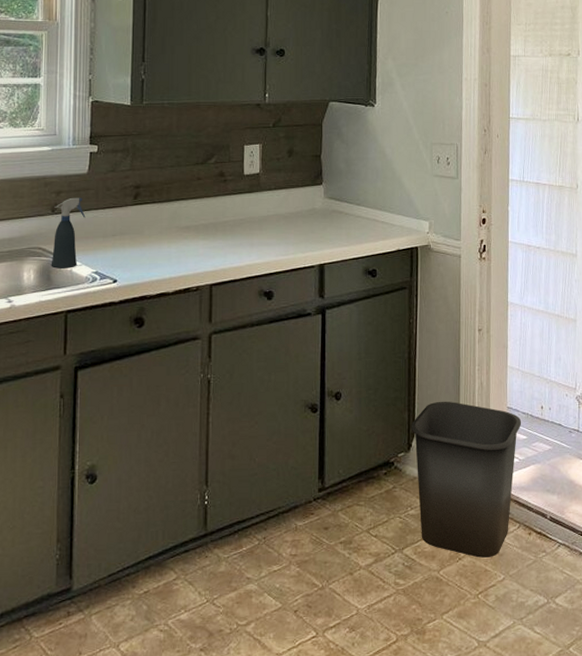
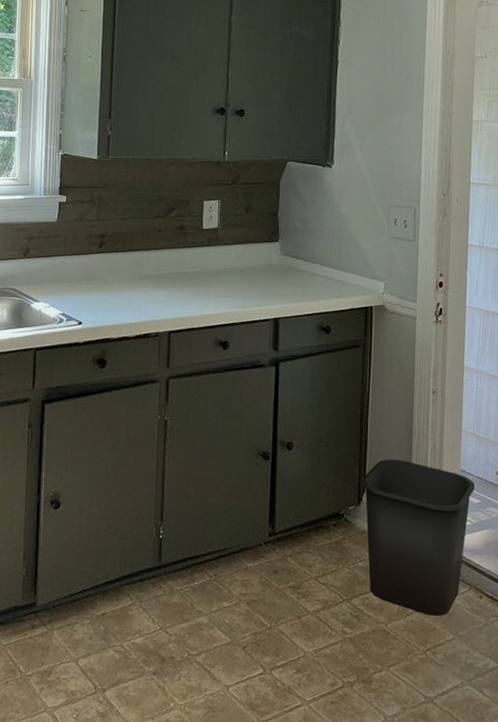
spray bottle: present [51,197,86,269] -> none [22,243,54,309]

